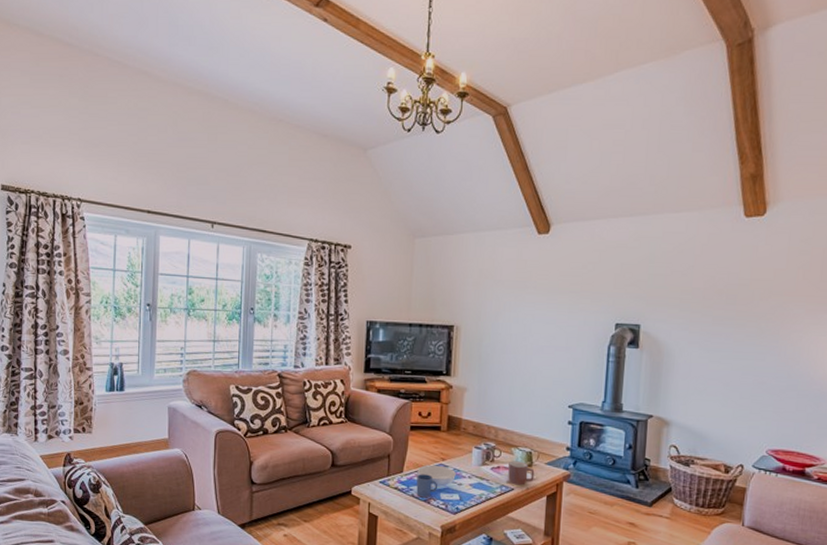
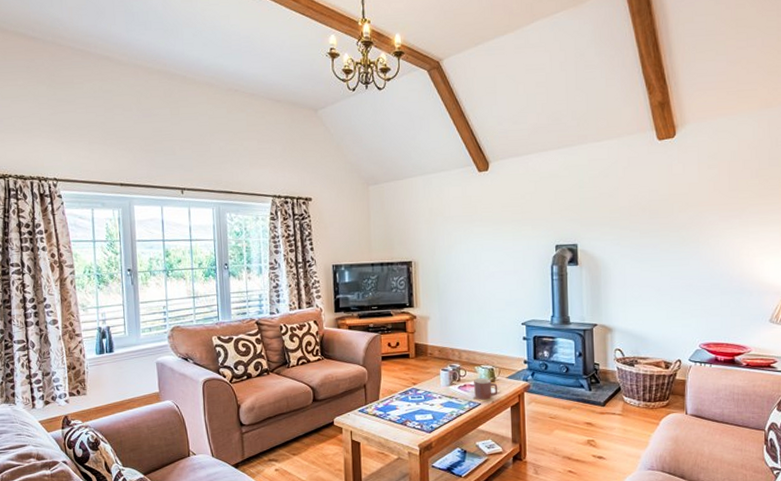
mug: present [416,474,438,498] -> none [392,399,413,421]
bowl: present [417,465,456,488] -> none [392,389,427,410]

